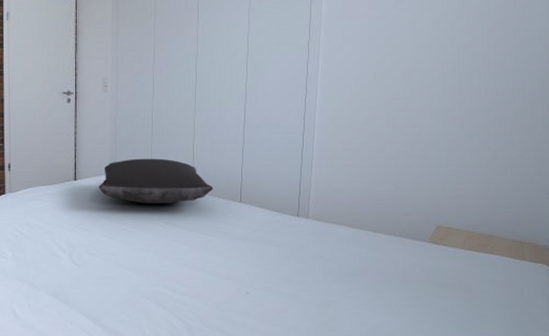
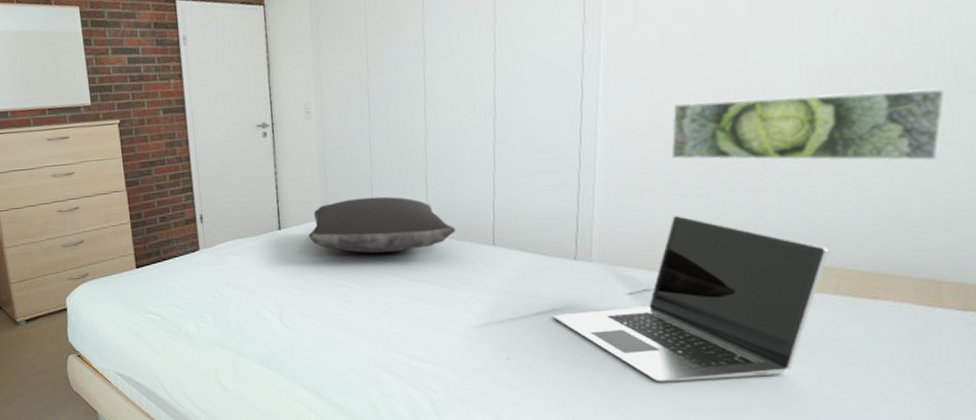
laptop: none [281,186,459,313] -> present [553,214,829,382]
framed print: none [363,106,525,158] -> present [670,88,946,161]

